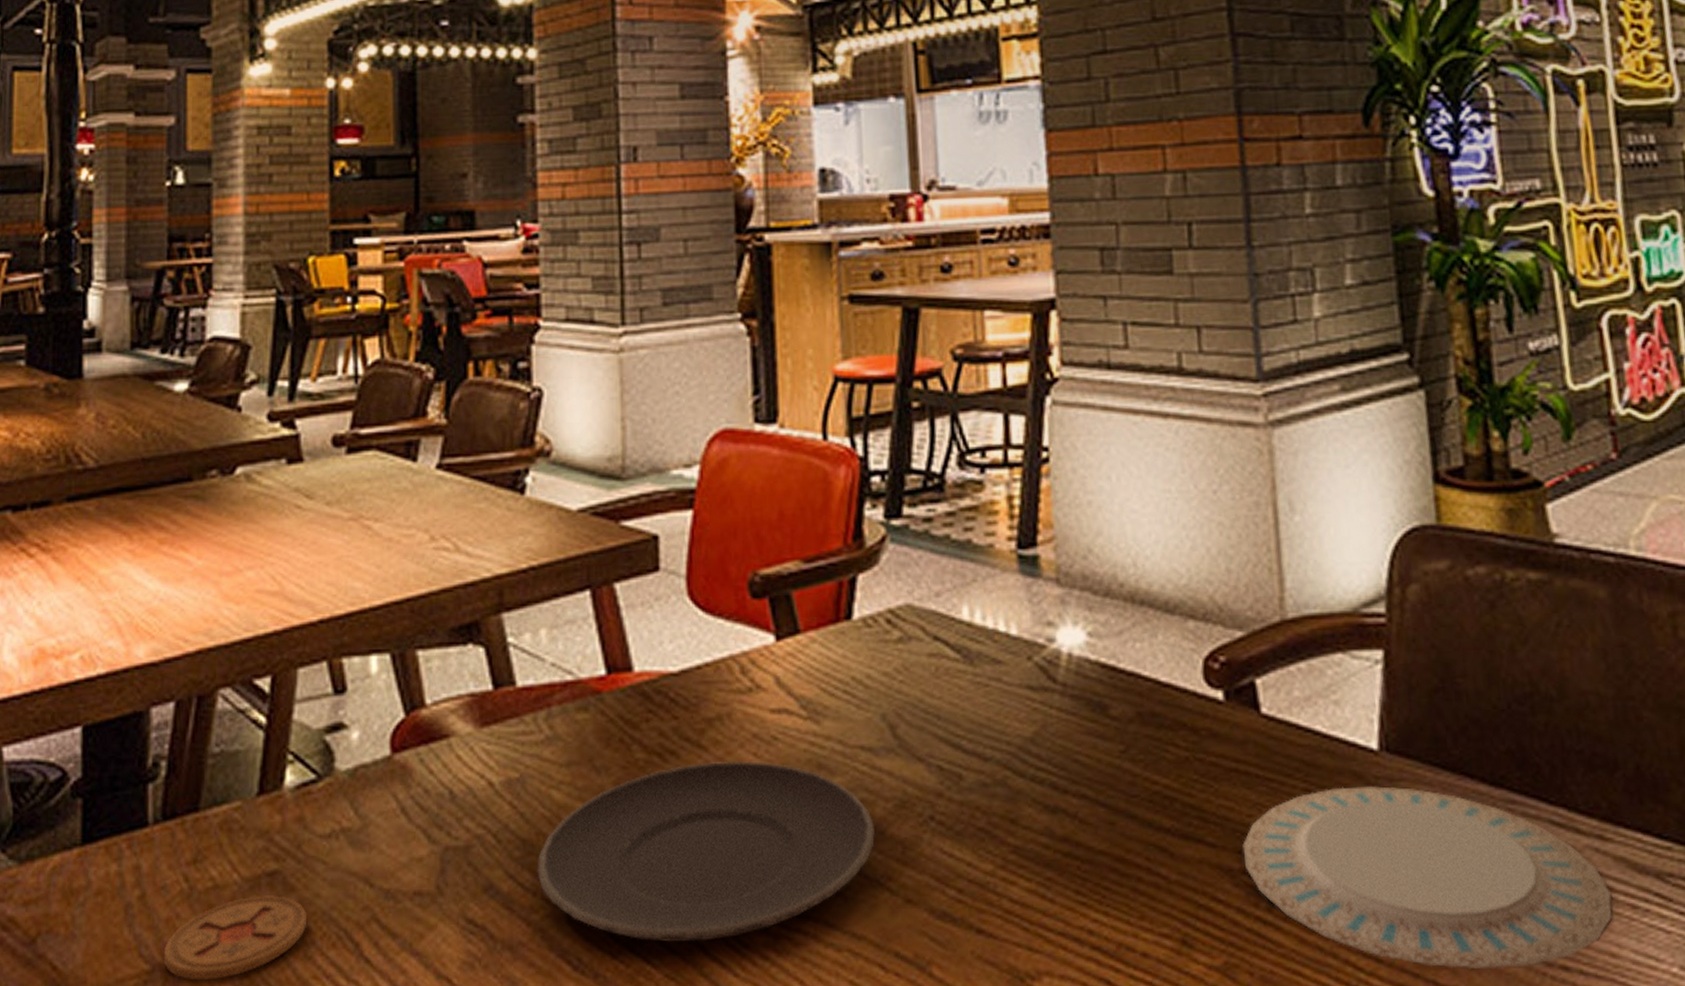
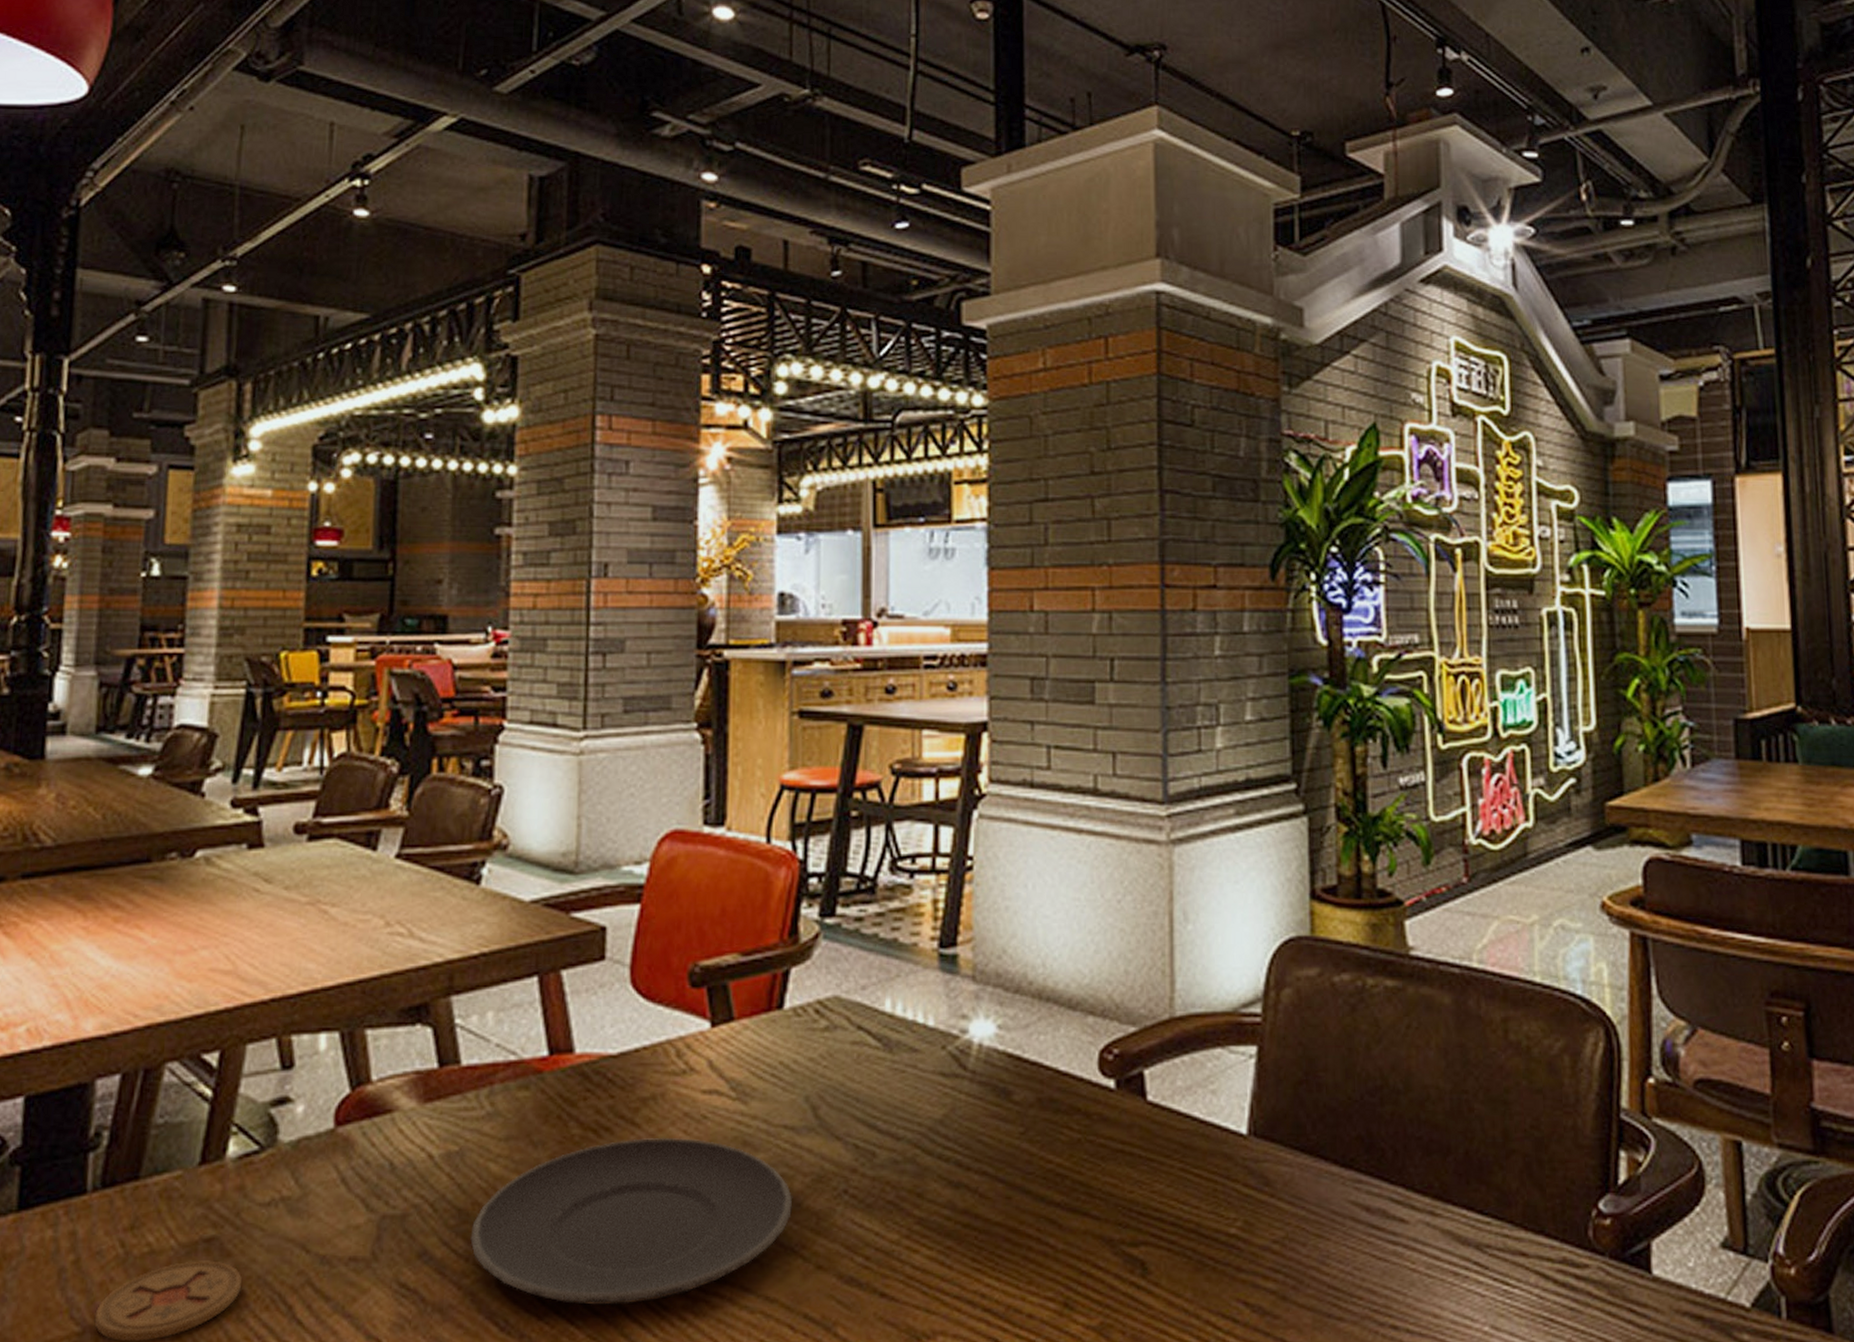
plate: present [1242,786,1612,970] -> none [1123,1167,1437,1329]

